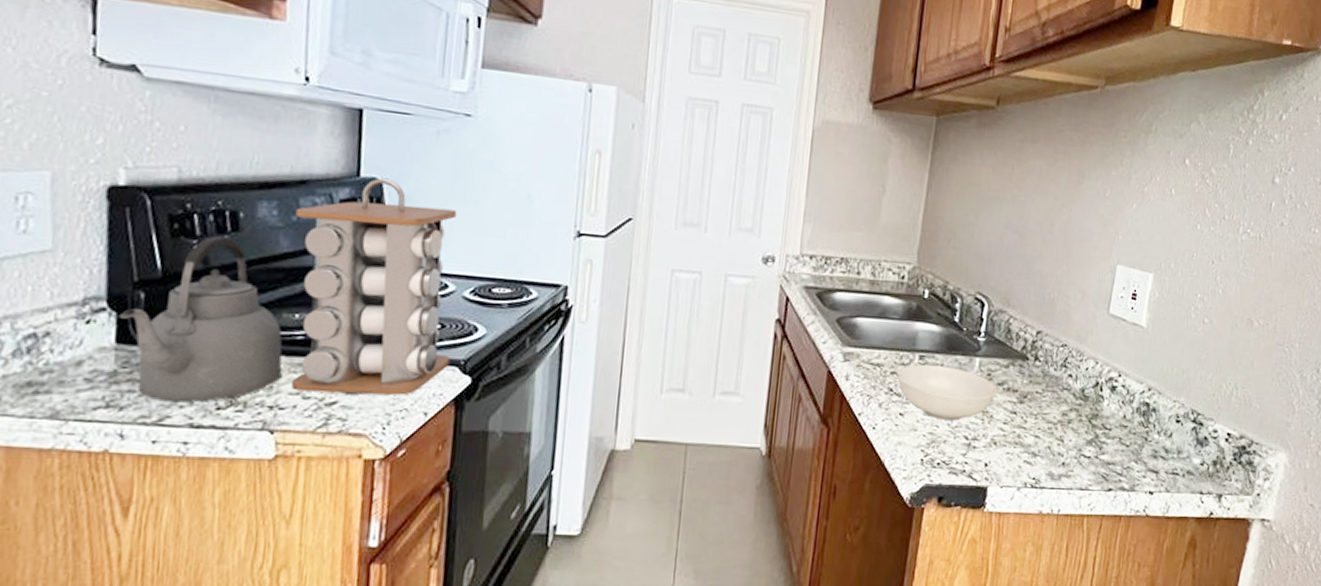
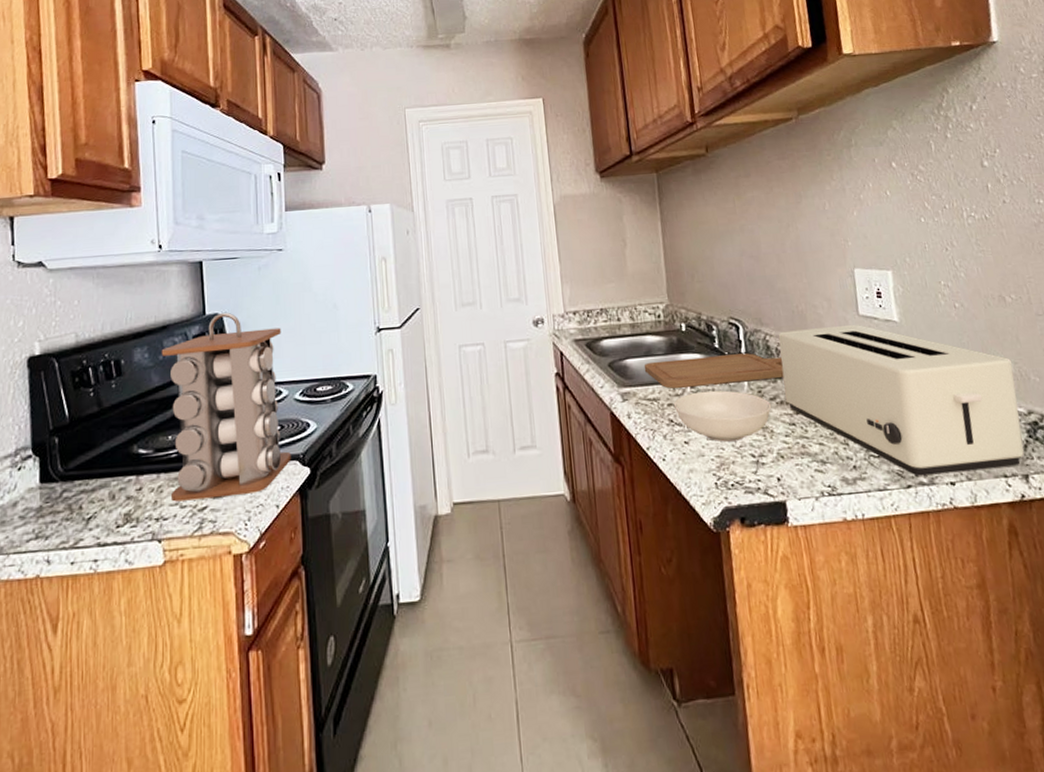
kettle: present [119,236,283,403] -> none [41,382,163,527]
chopping board: none [874,324,1020,365] -> present [643,353,784,389]
toaster: none [1013,316,1241,485] -> present [778,324,1025,476]

